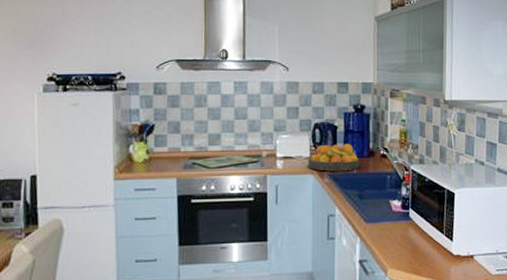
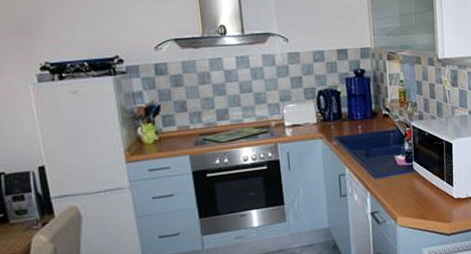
fruit bowl: present [308,144,360,171] -> none [316,107,364,135]

